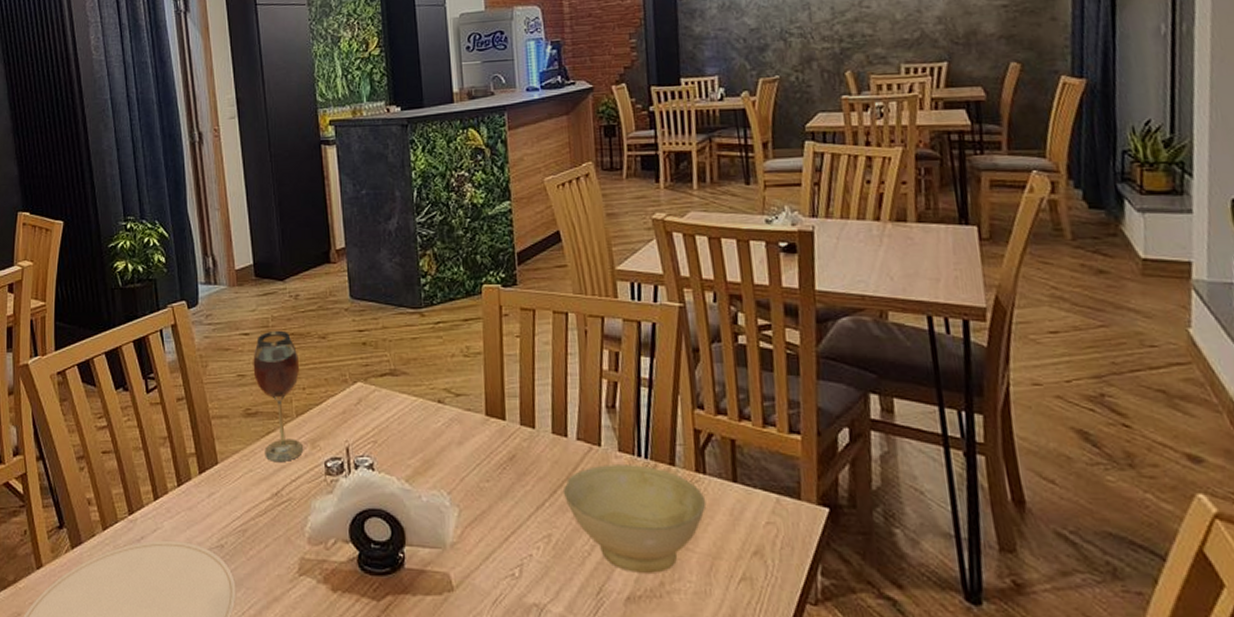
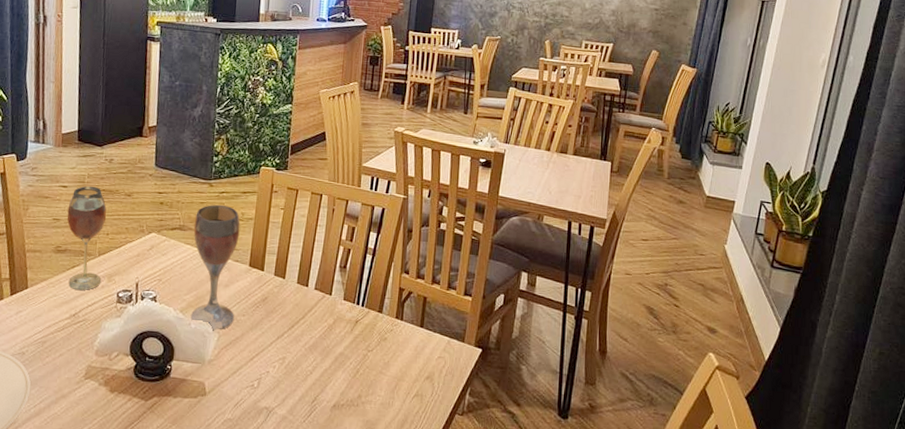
cup: none [407,338,477,504] -> present [190,204,240,331]
bowl: present [562,465,707,573] -> none [298,309,400,389]

